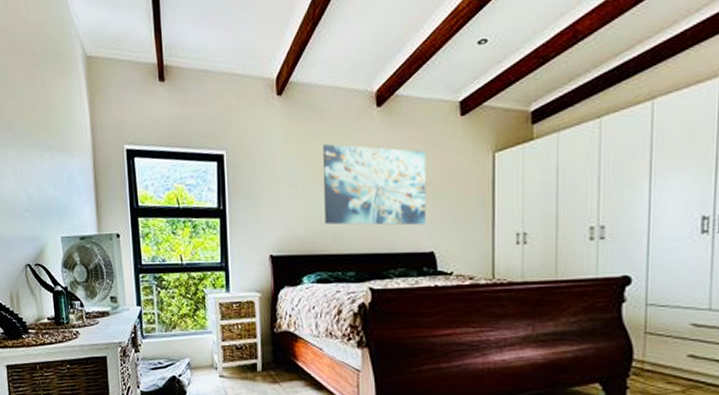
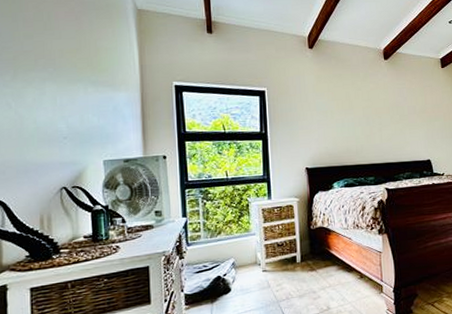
wall art: present [323,144,427,226] -> none [346,84,423,143]

